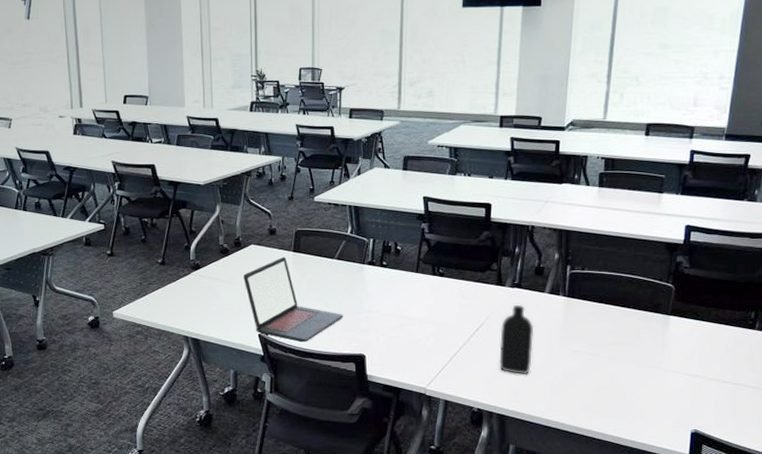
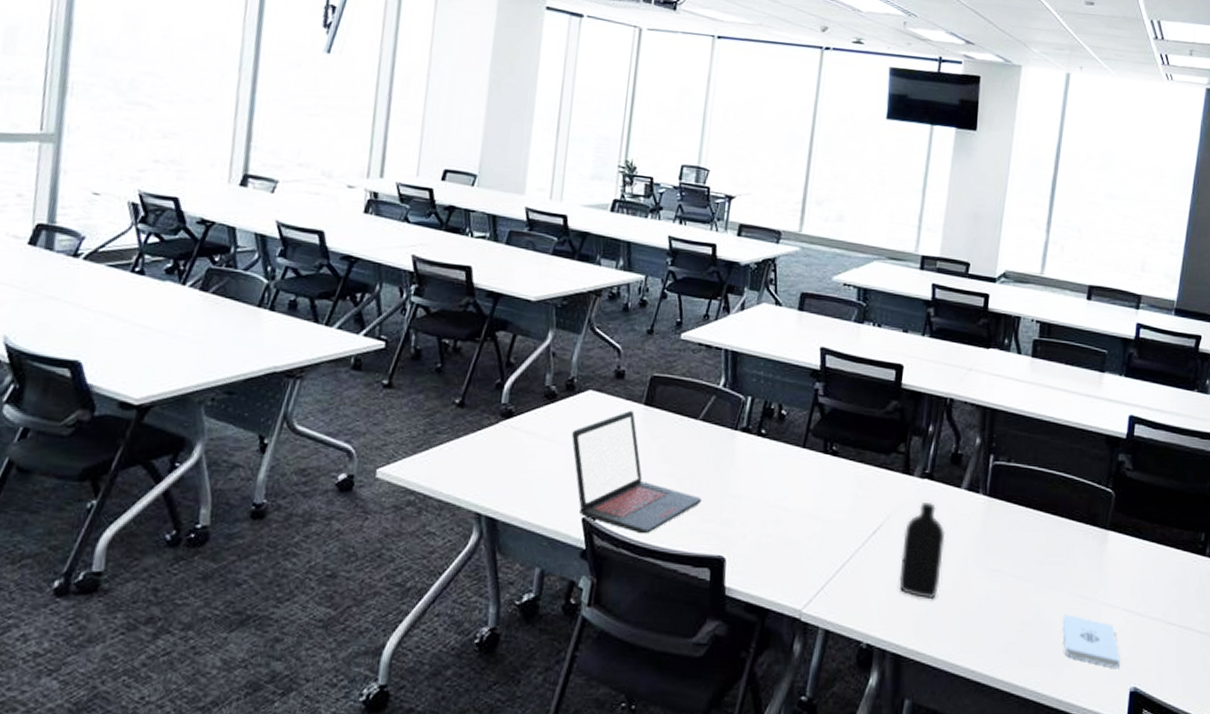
notepad: none [633,379,683,416] -> present [1062,614,1121,668]

